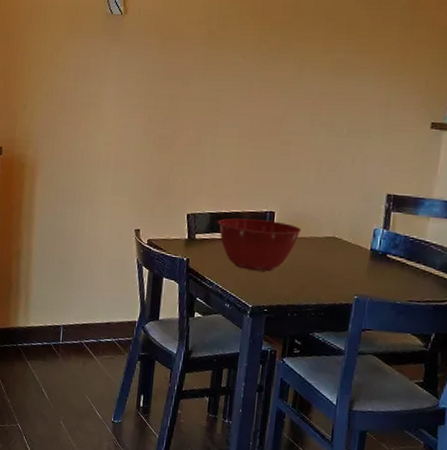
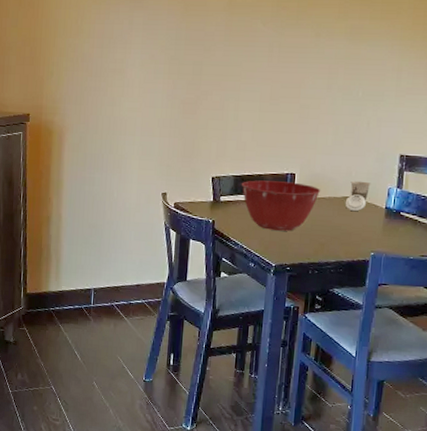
cup: none [327,220,356,253] -> present [345,180,371,212]

